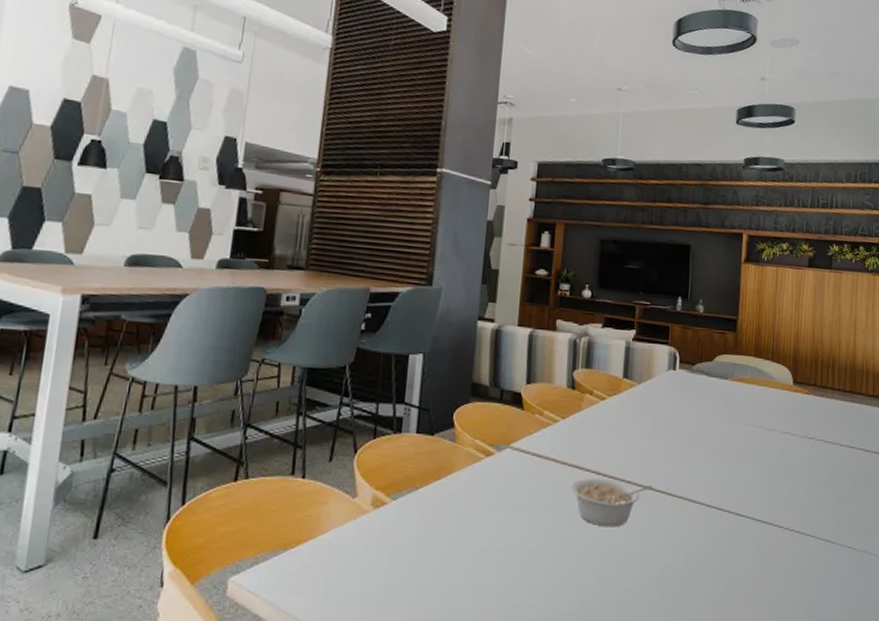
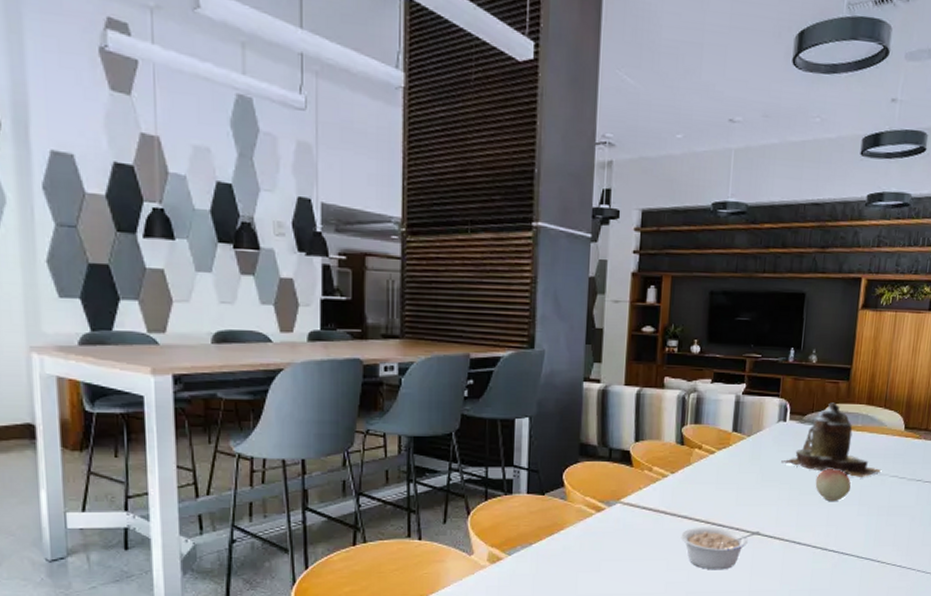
teapot: none [672,353,772,432] -> present [781,402,881,477]
fruit: none [707,421,743,457] -> present [815,469,851,502]

